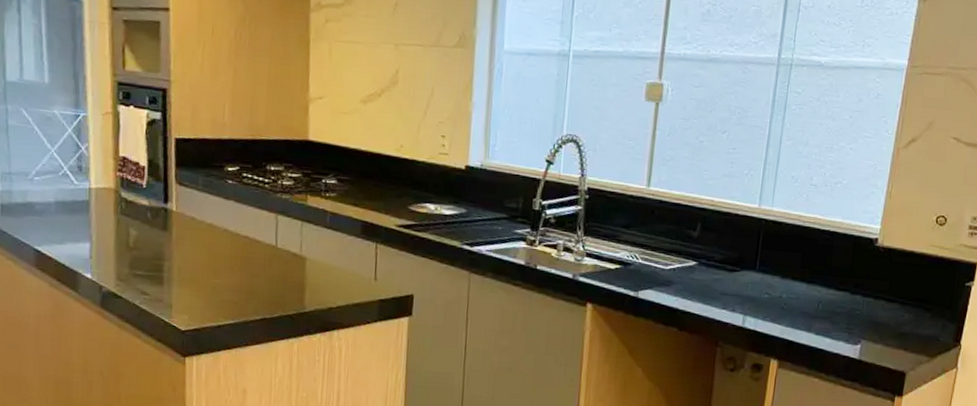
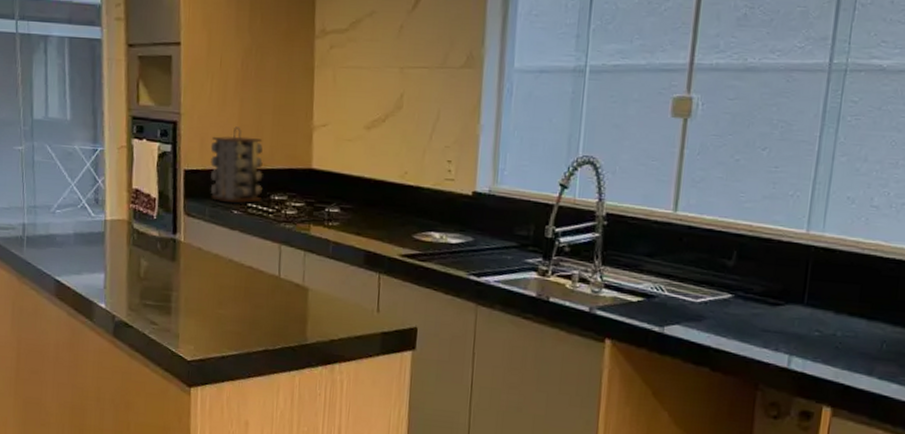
spice rack: none [203,96,259,173] -> present [210,126,263,204]

